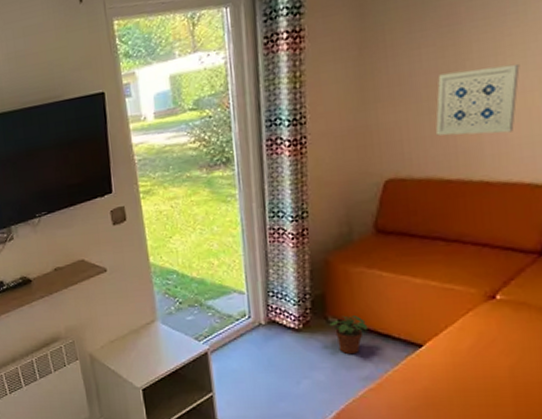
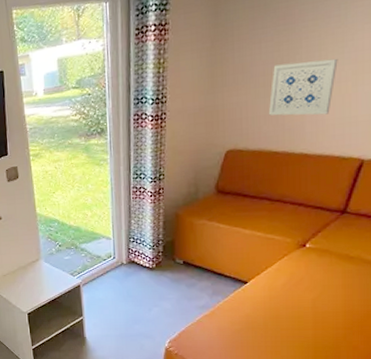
potted plant: present [329,314,368,355] -> none [176,257,206,289]

